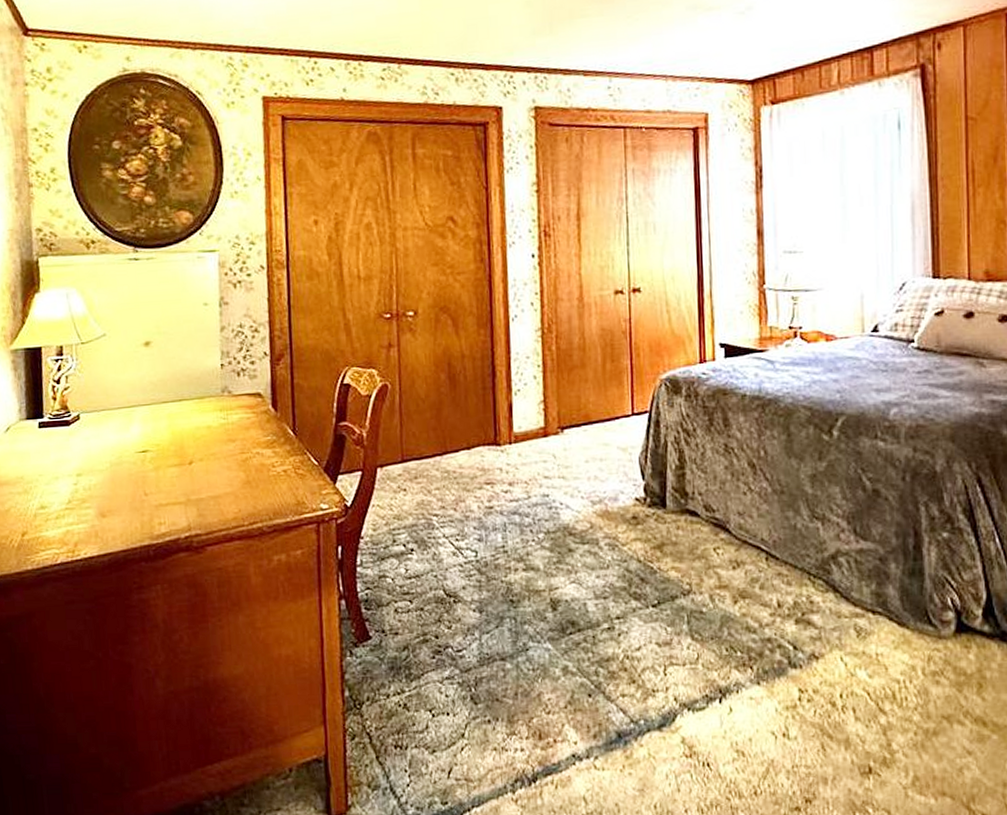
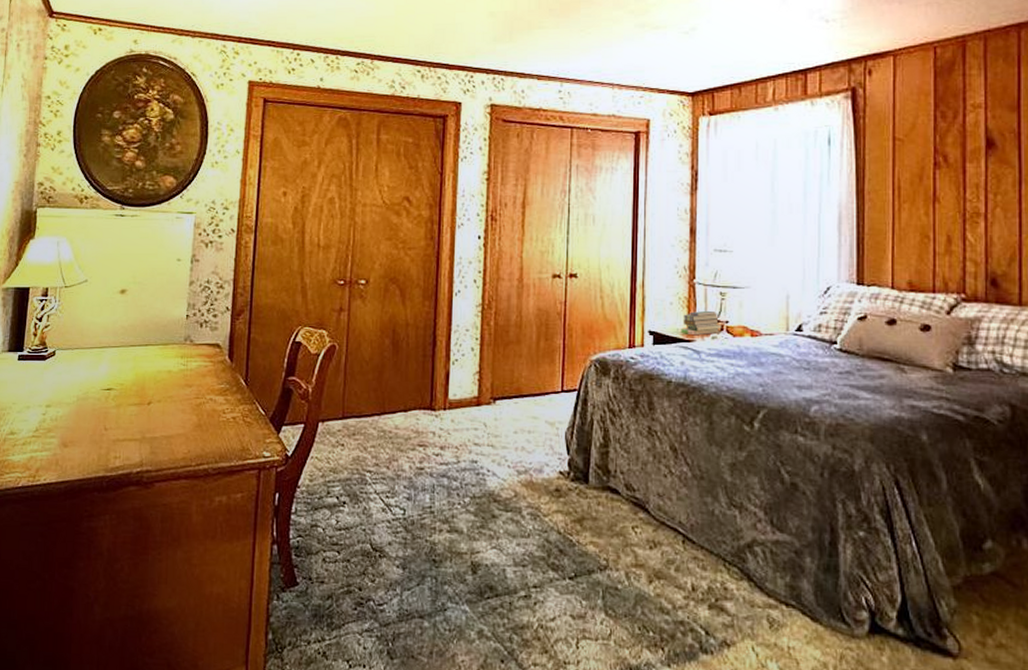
books: none [753,317,795,345] -> present [681,310,722,336]

